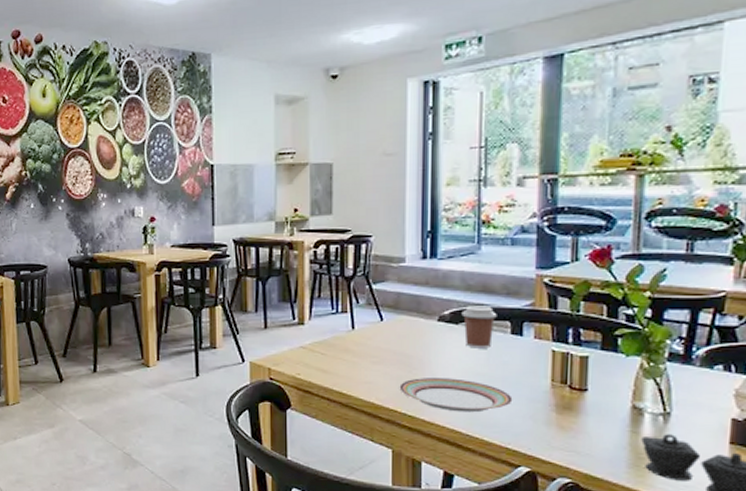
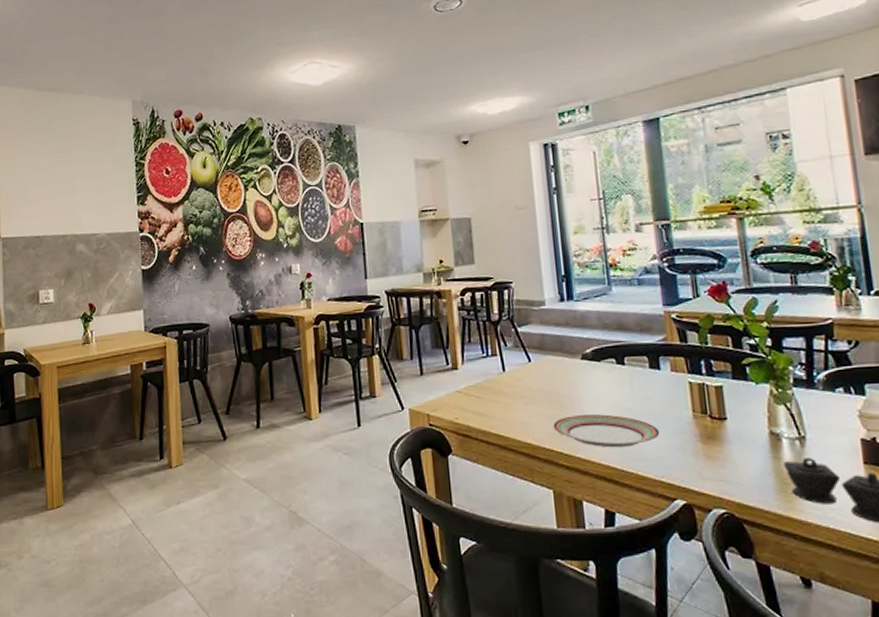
coffee cup: present [461,306,497,348] -> none [602,342,635,384]

